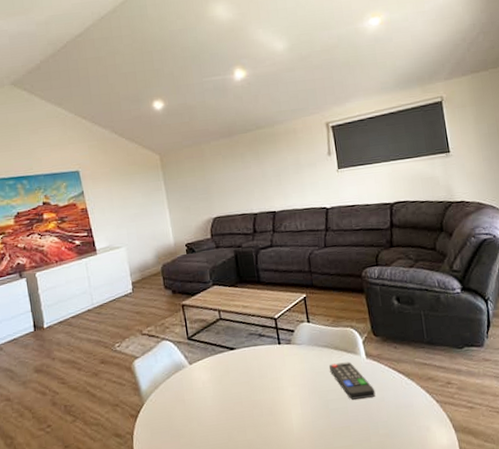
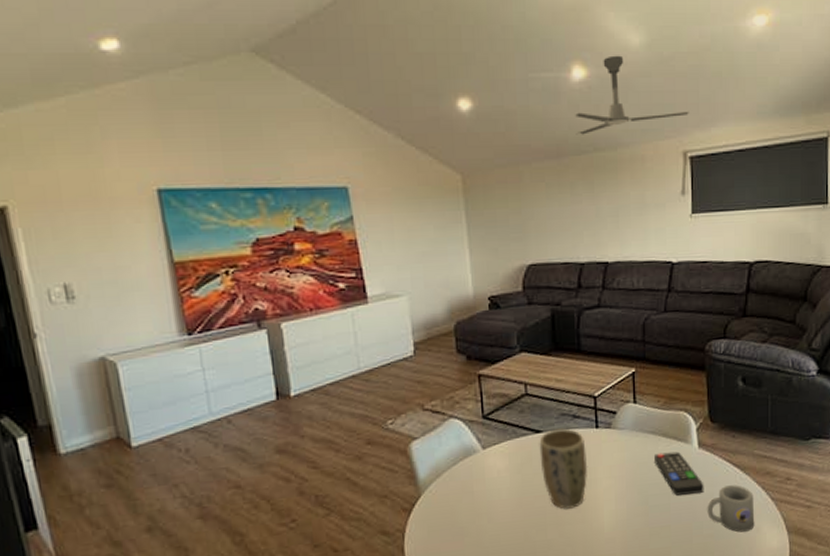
plant pot: none [233,345,275,413] -> present [539,428,588,509]
ceiling fan: none [240,58,327,119] -> present [575,55,689,135]
mug: none [380,389,425,432] -> present [707,485,755,533]

